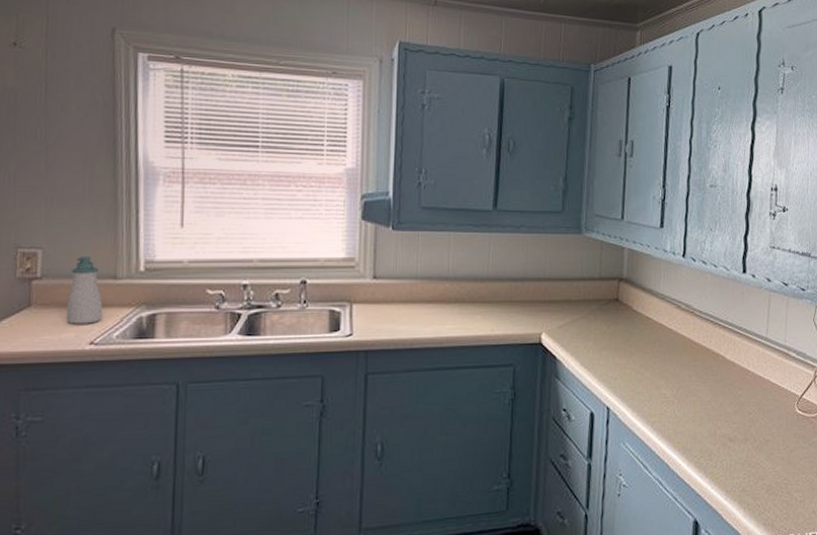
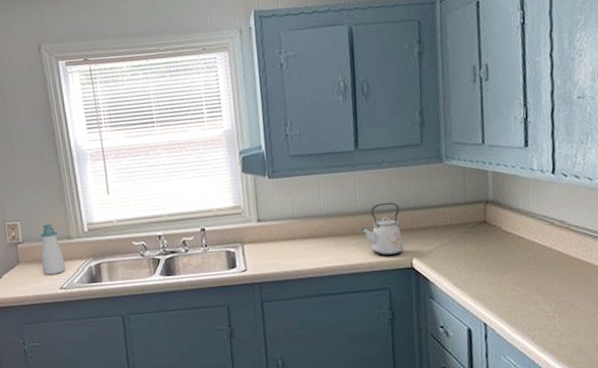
kettle: none [490,270,533,329] -> present [361,202,404,256]

